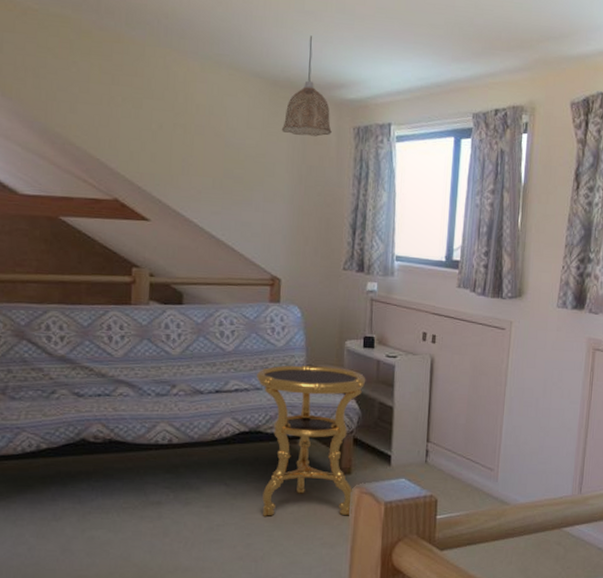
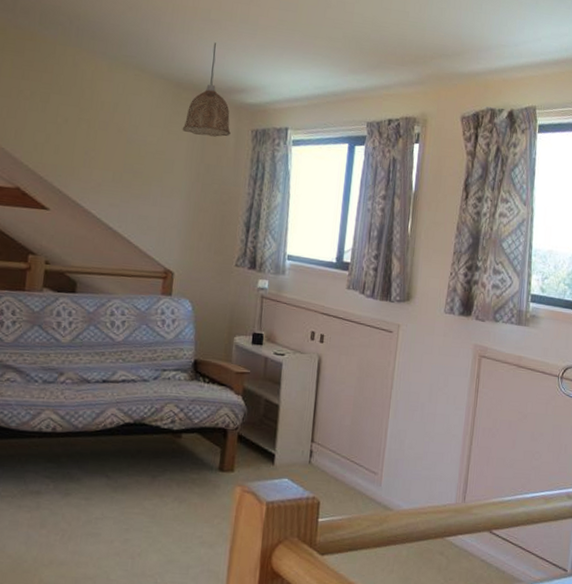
side table: present [257,365,366,516] -> none [142,358,253,515]

